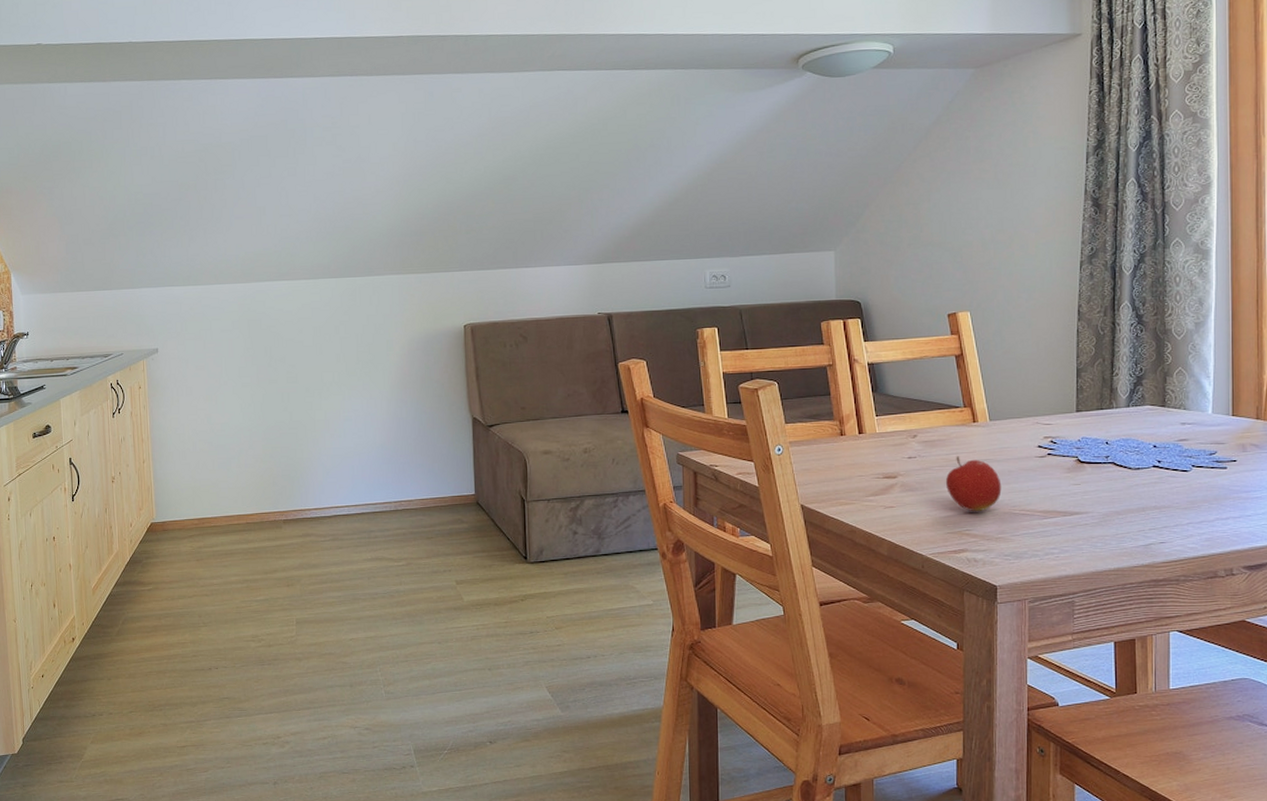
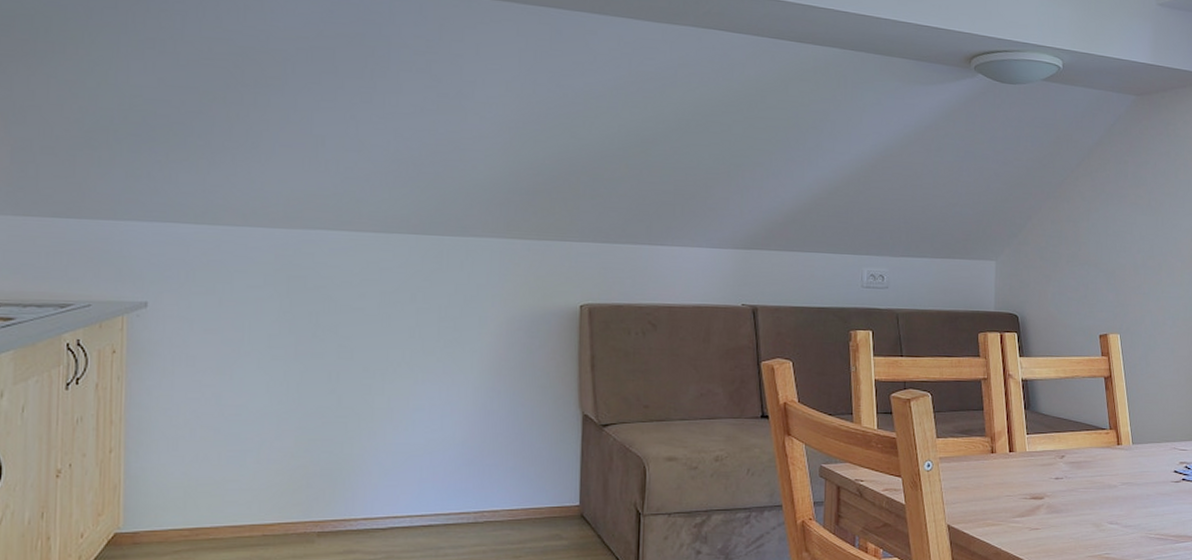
fruit: present [945,456,1002,512] -> none [1089,478,1140,536]

